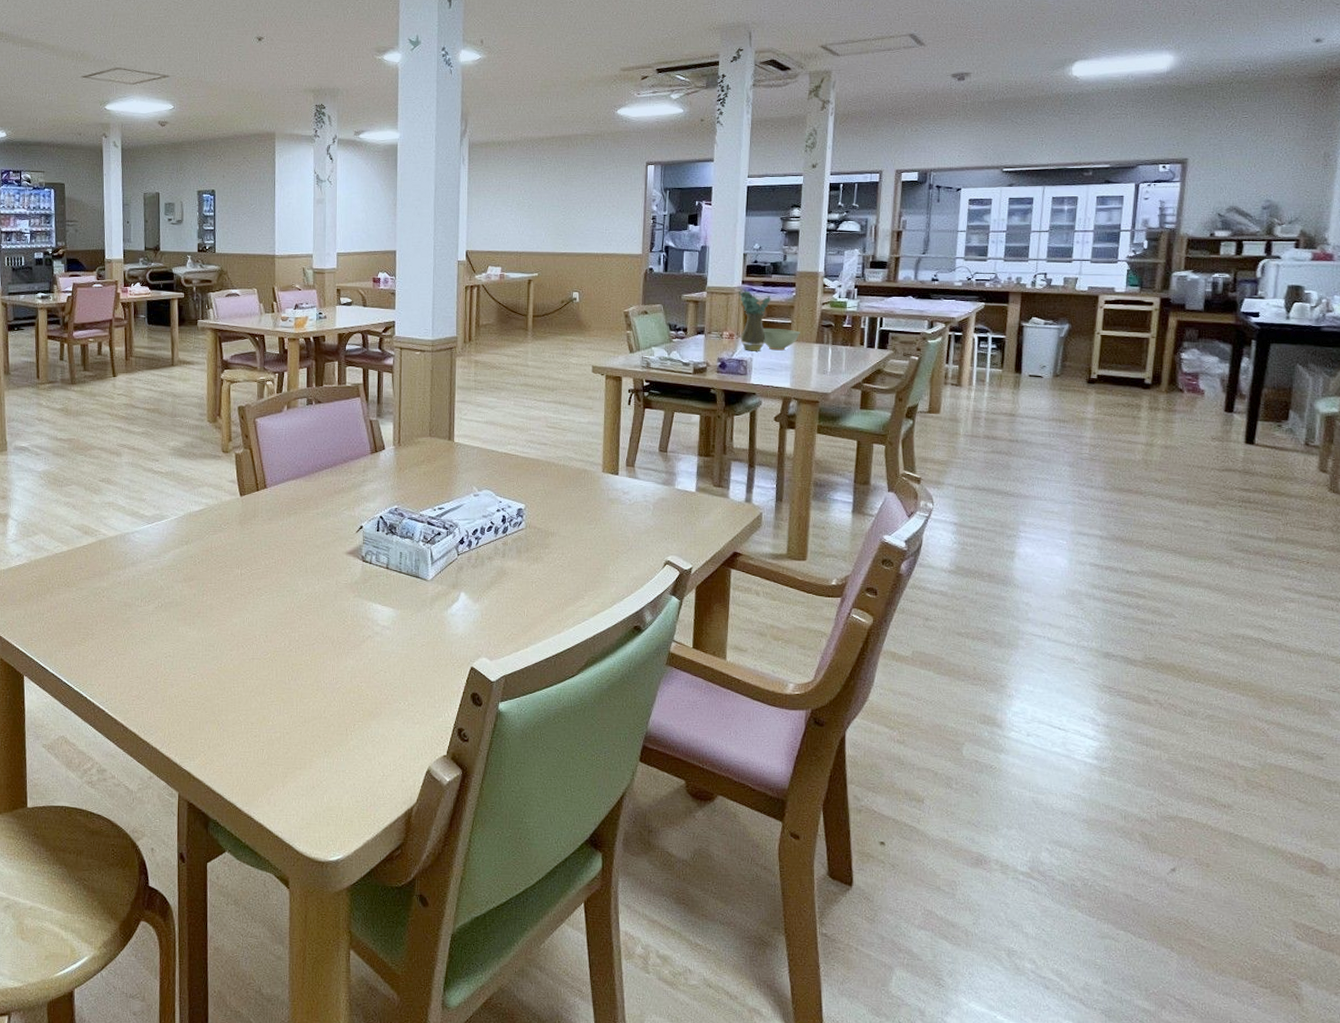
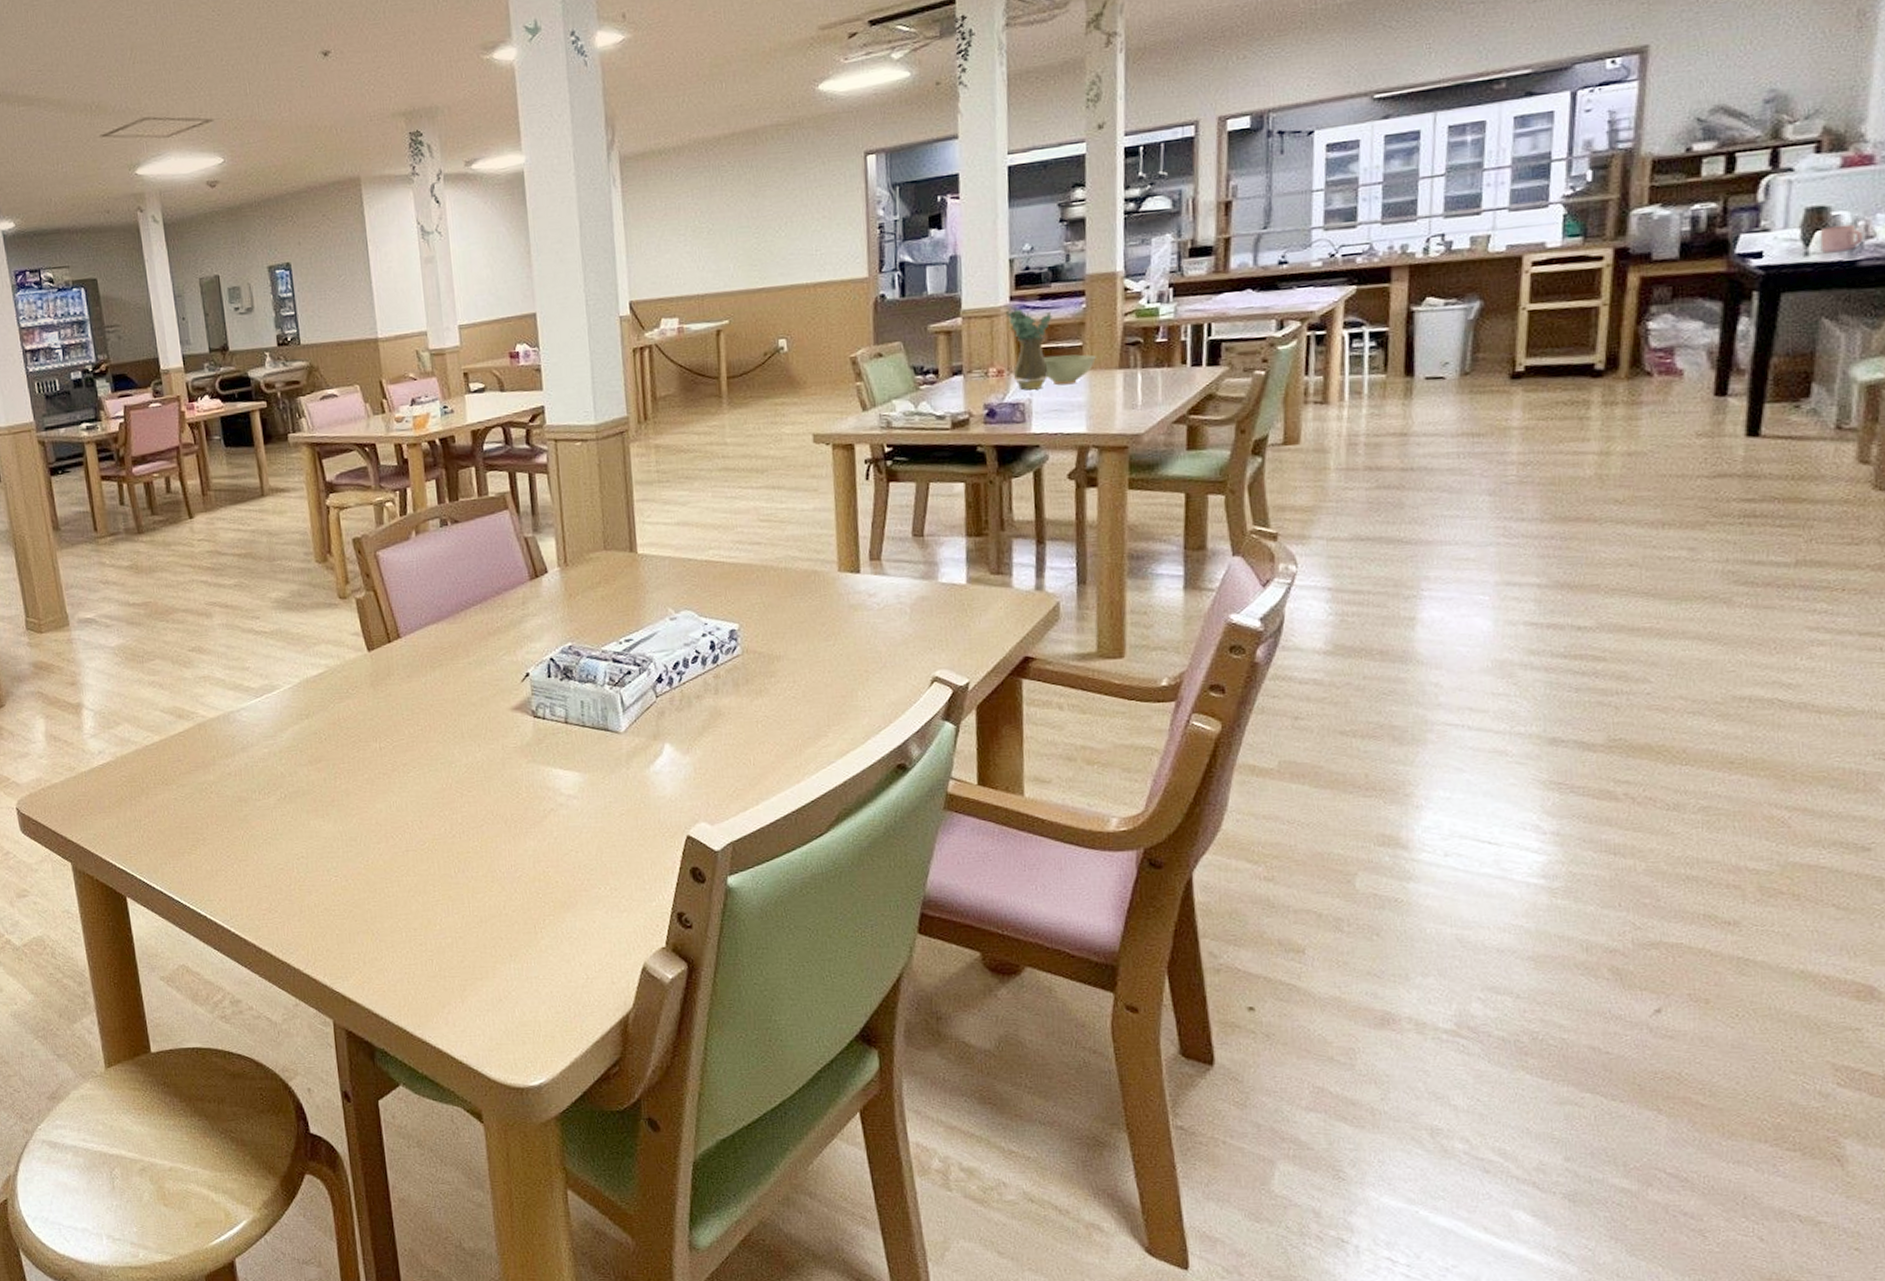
mug: none [1297,300,1326,319] -> present [1820,224,1864,254]

